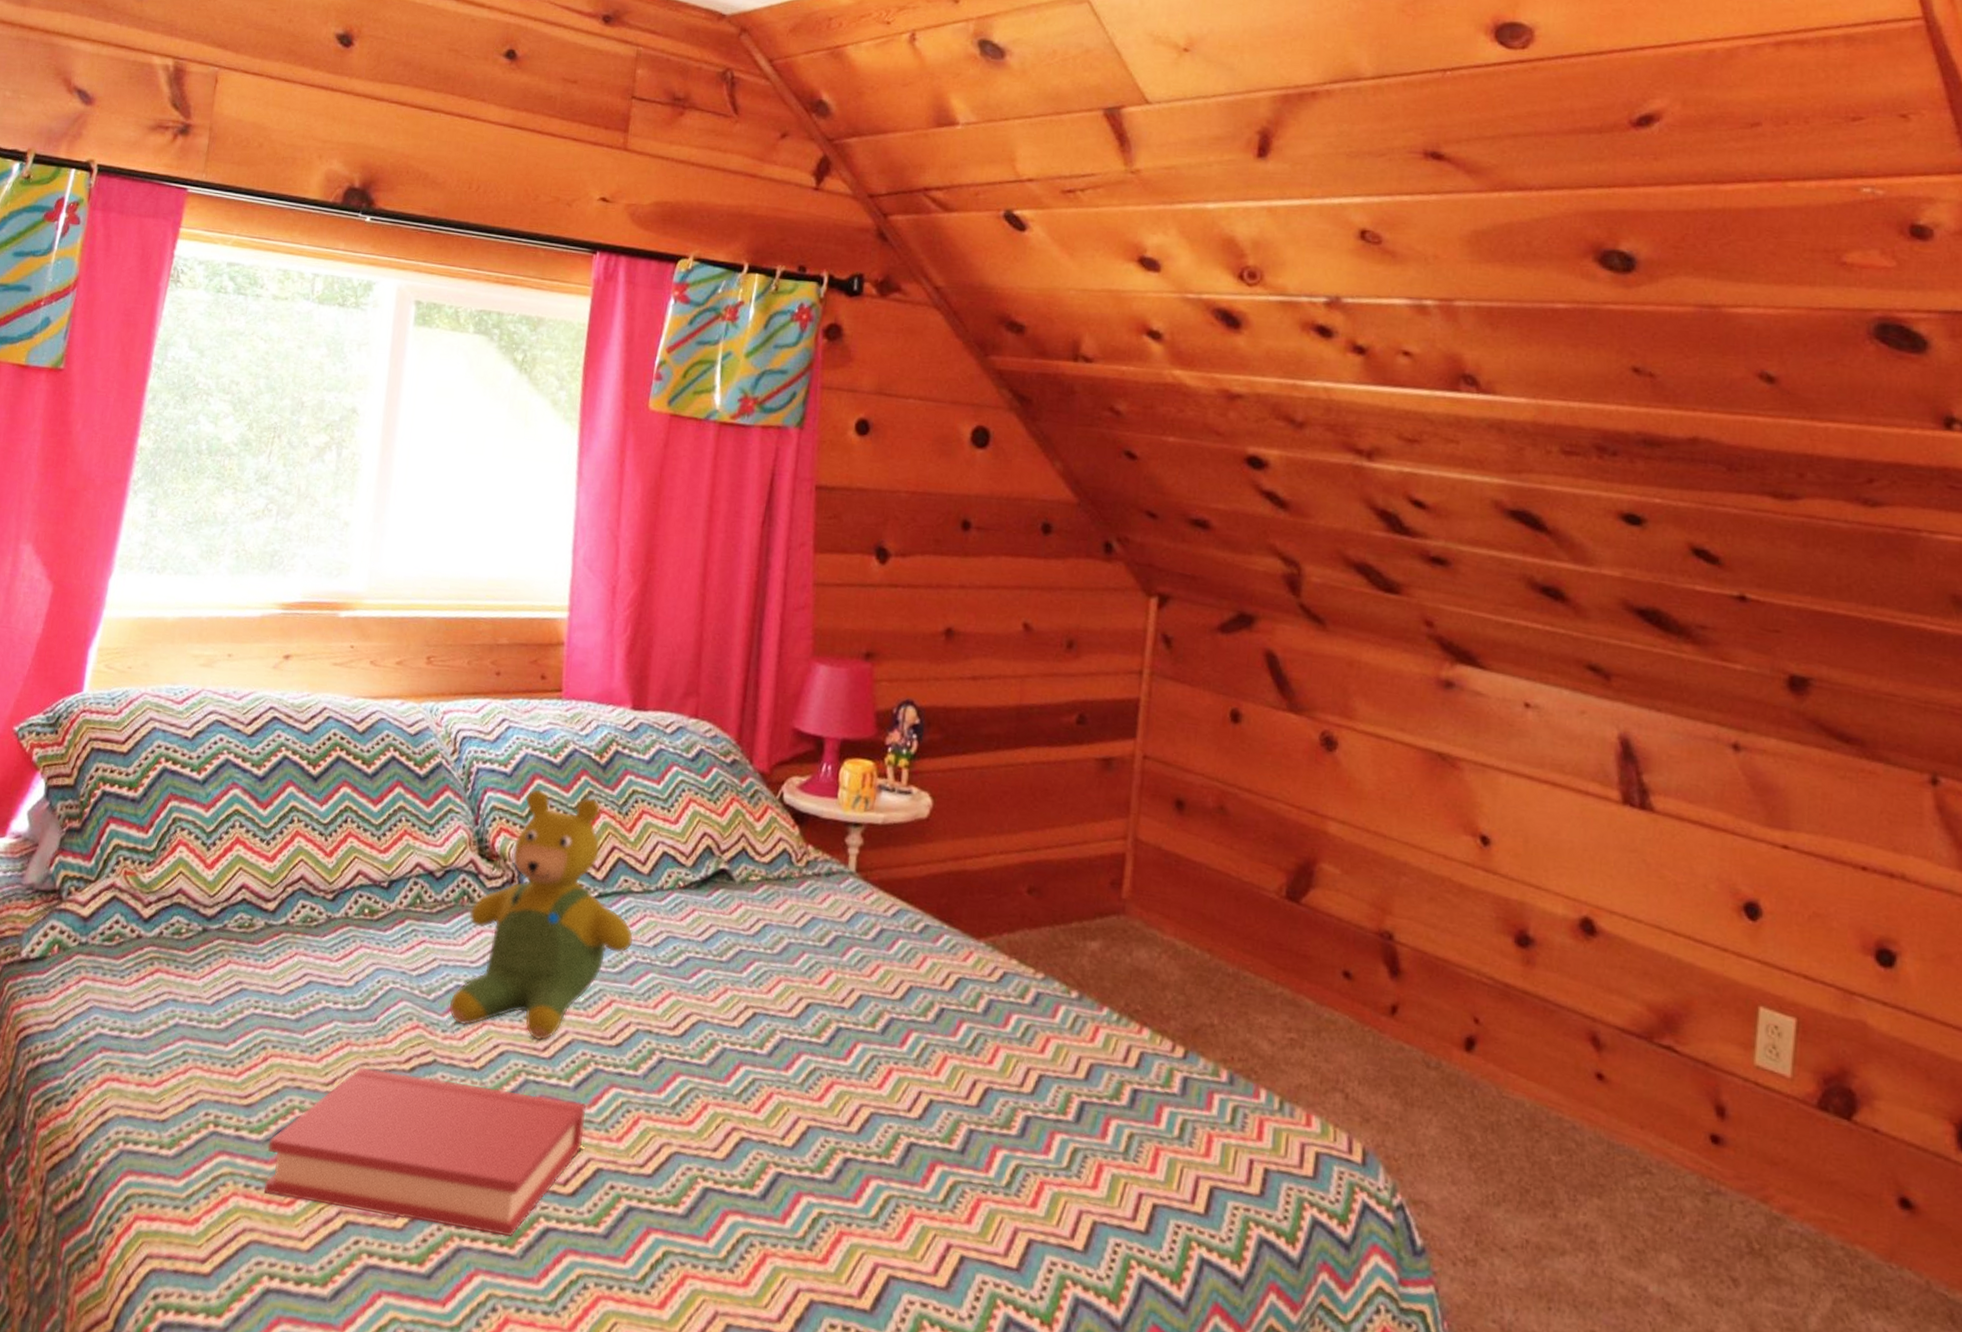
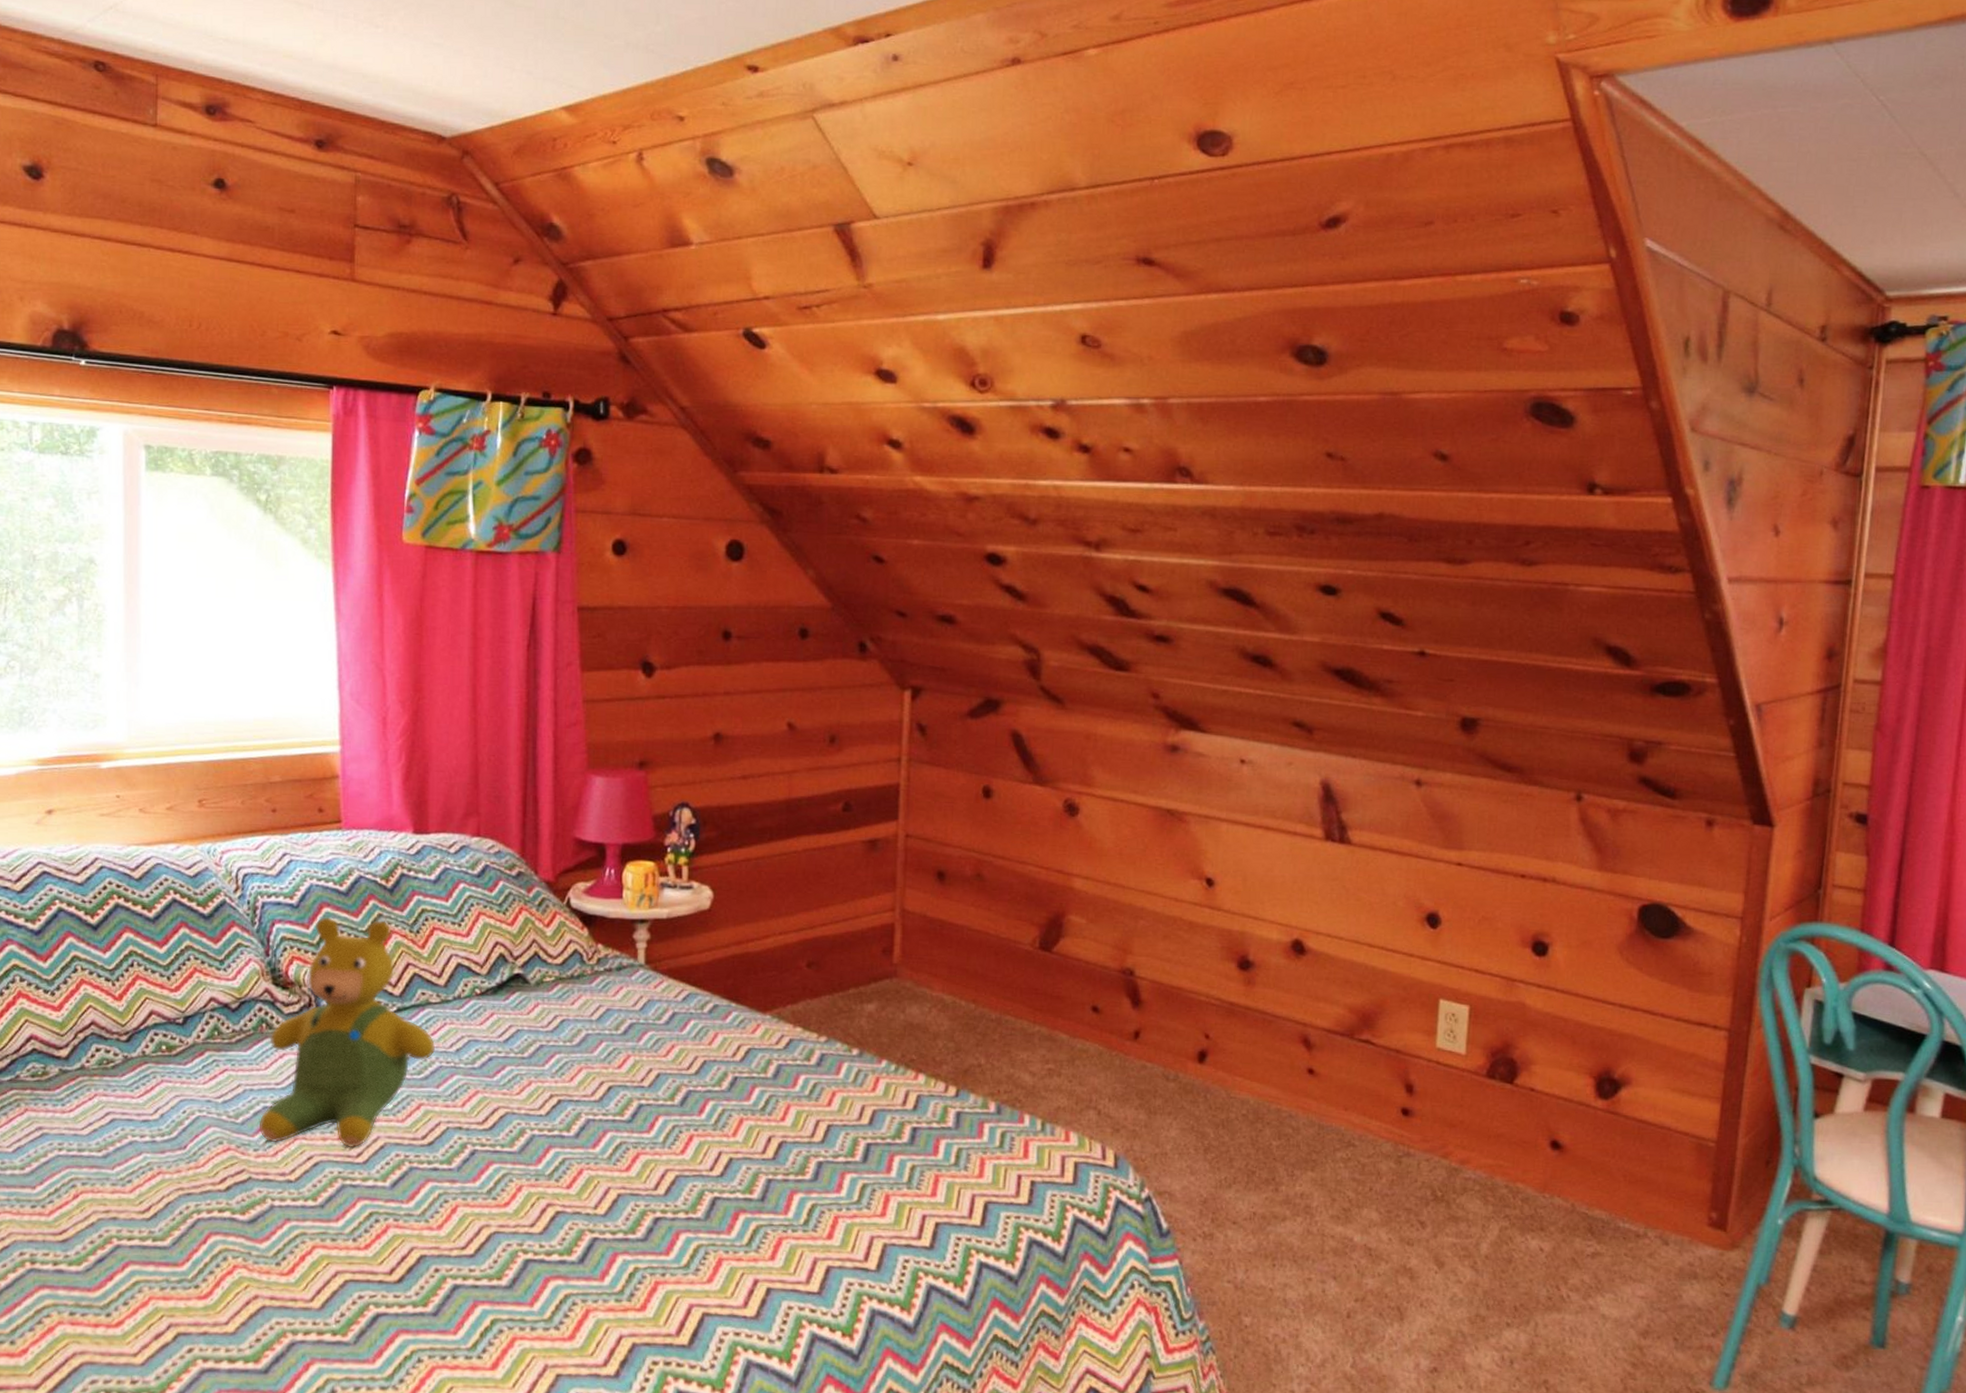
hardback book: present [263,1066,586,1237] -> none [90,1192,405,1327]

